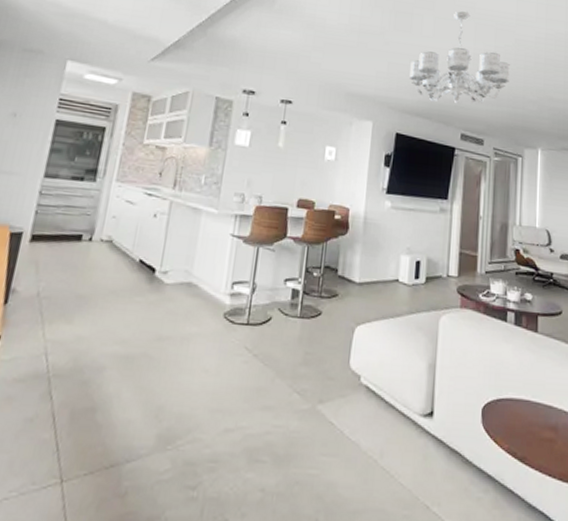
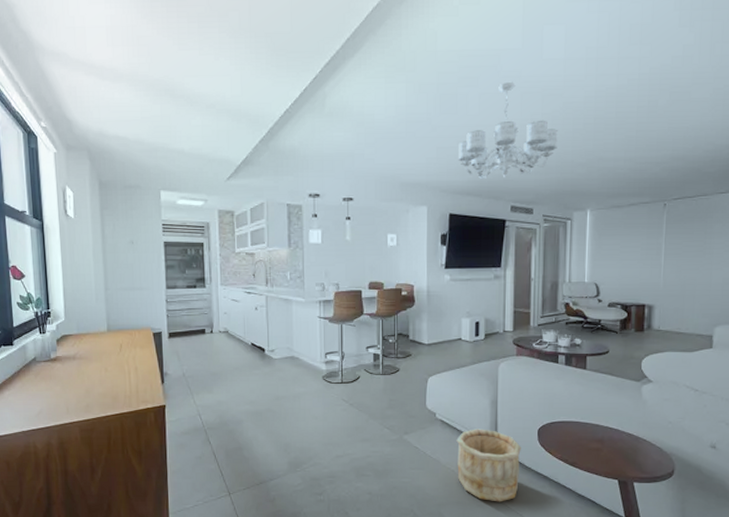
wooden bucket: none [381,401,461,512] -> present [456,429,521,502]

